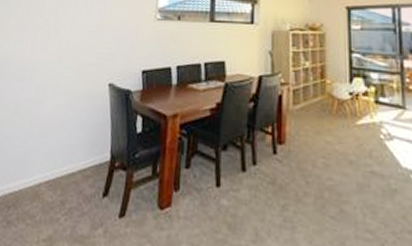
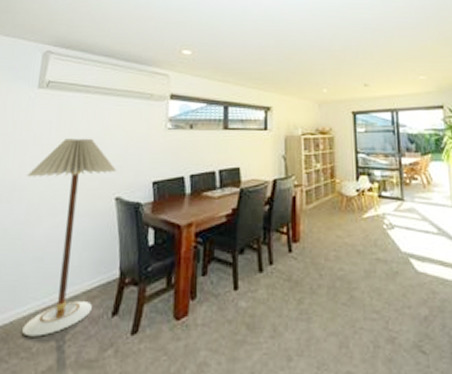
floor lamp: none [29,26,111,207] -> present [22,138,117,337]

